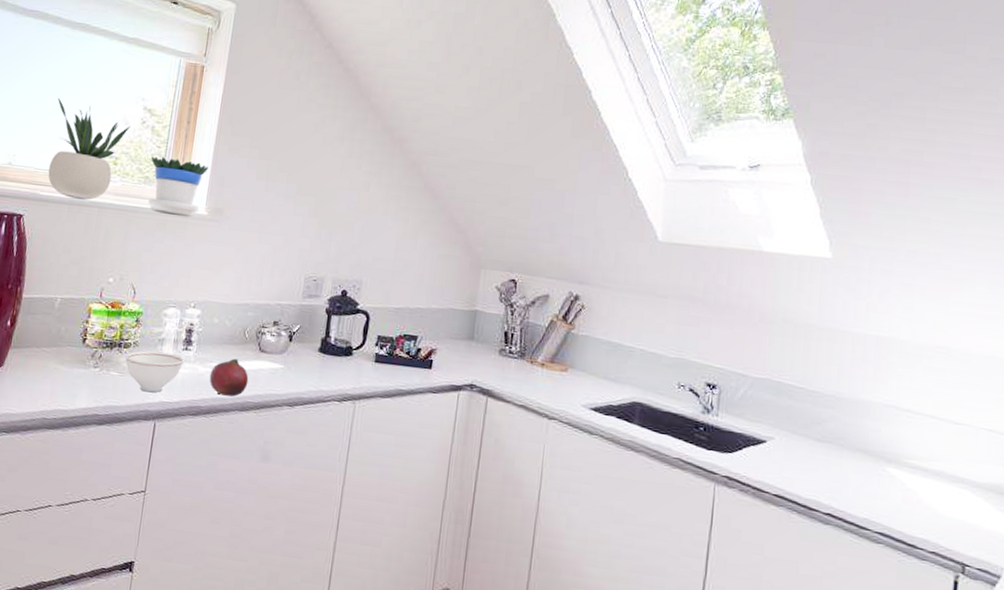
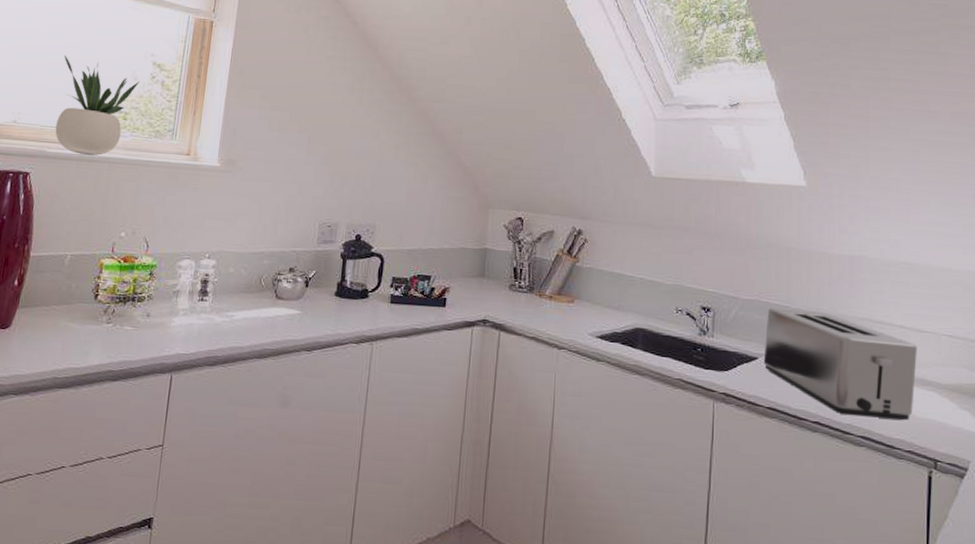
bowl: present [125,351,184,393] -> none [139,303,200,345]
flowerpot: present [148,156,208,218] -> none [159,110,220,170]
fruit: present [209,358,249,397] -> none [226,306,266,346]
toaster: none [772,388,950,519] -> present [763,307,917,420]

